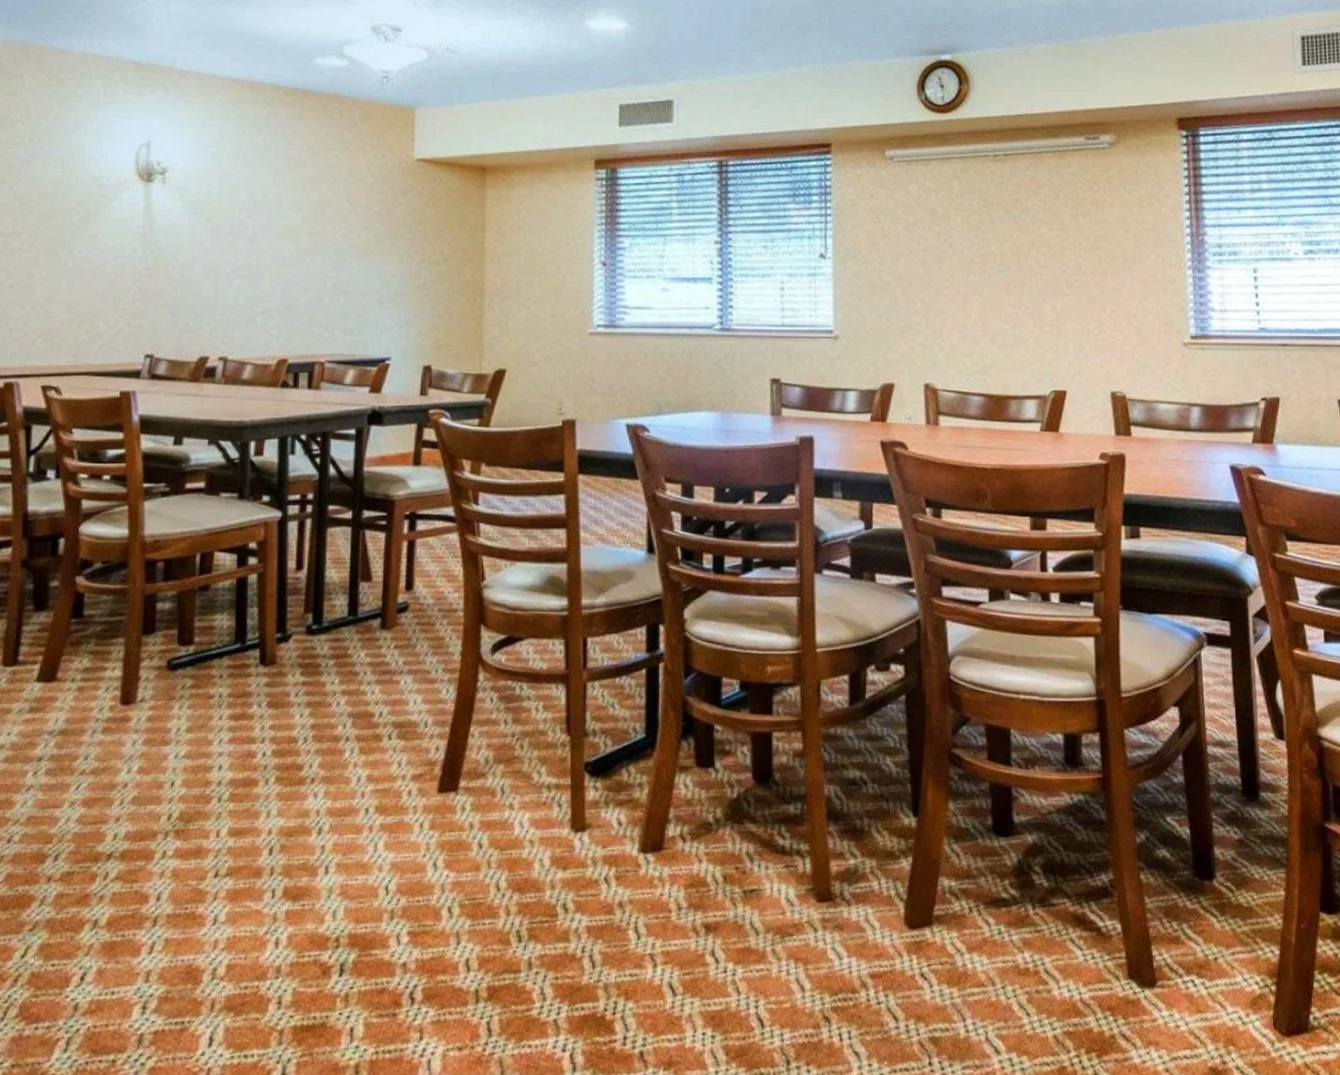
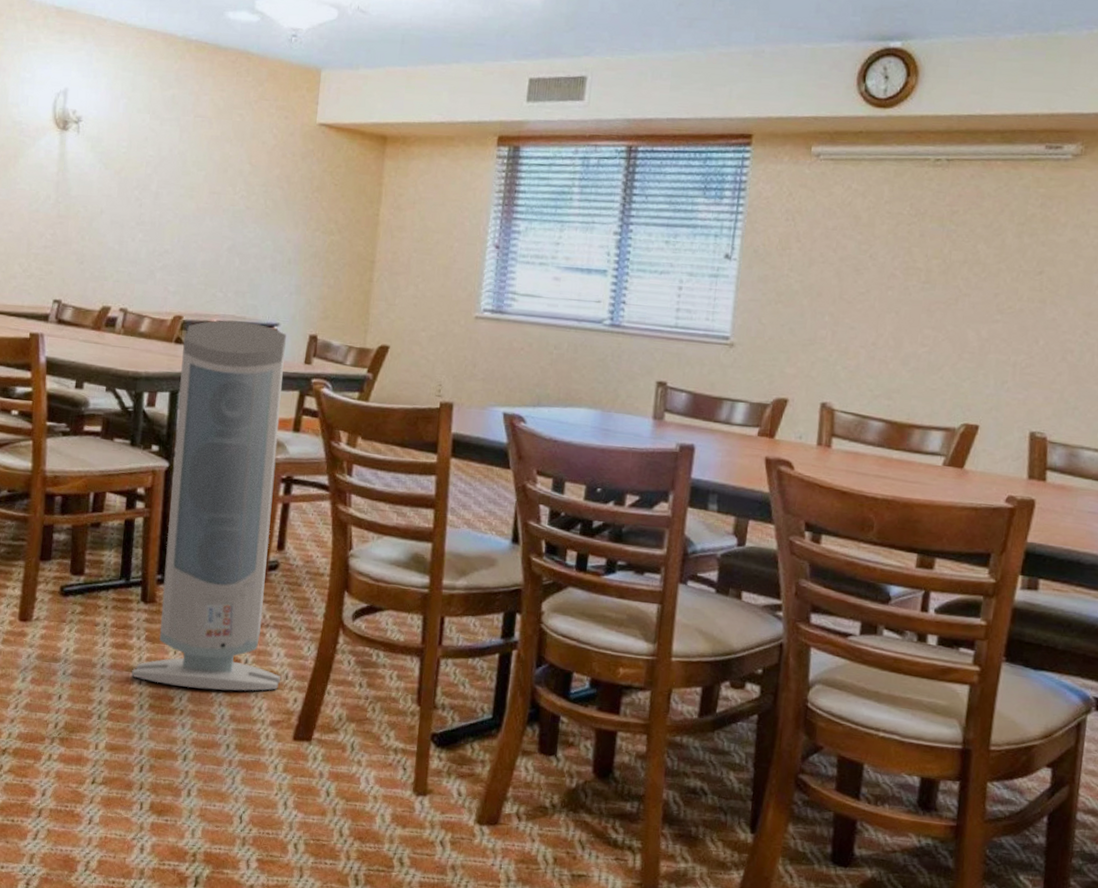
air purifier: none [253,359,419,752] -> present [131,320,286,691]

